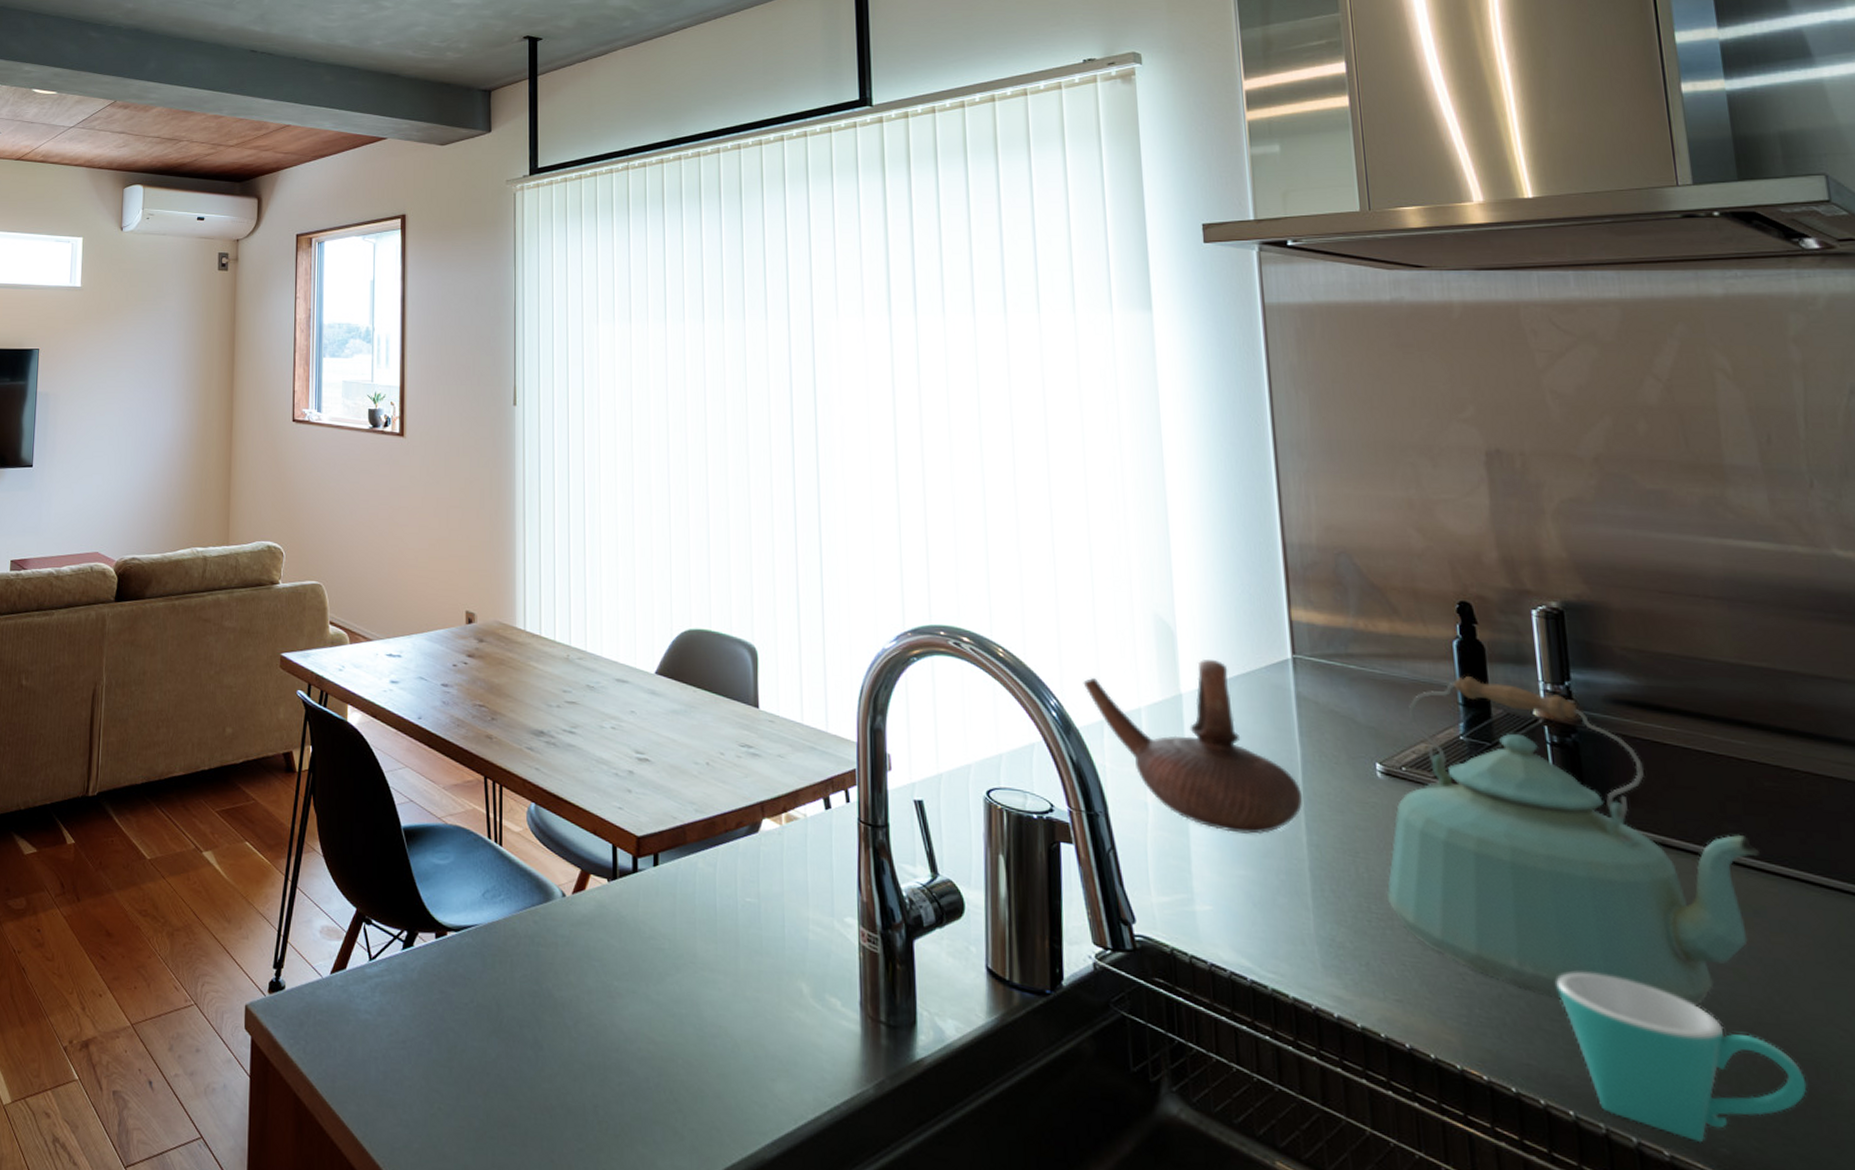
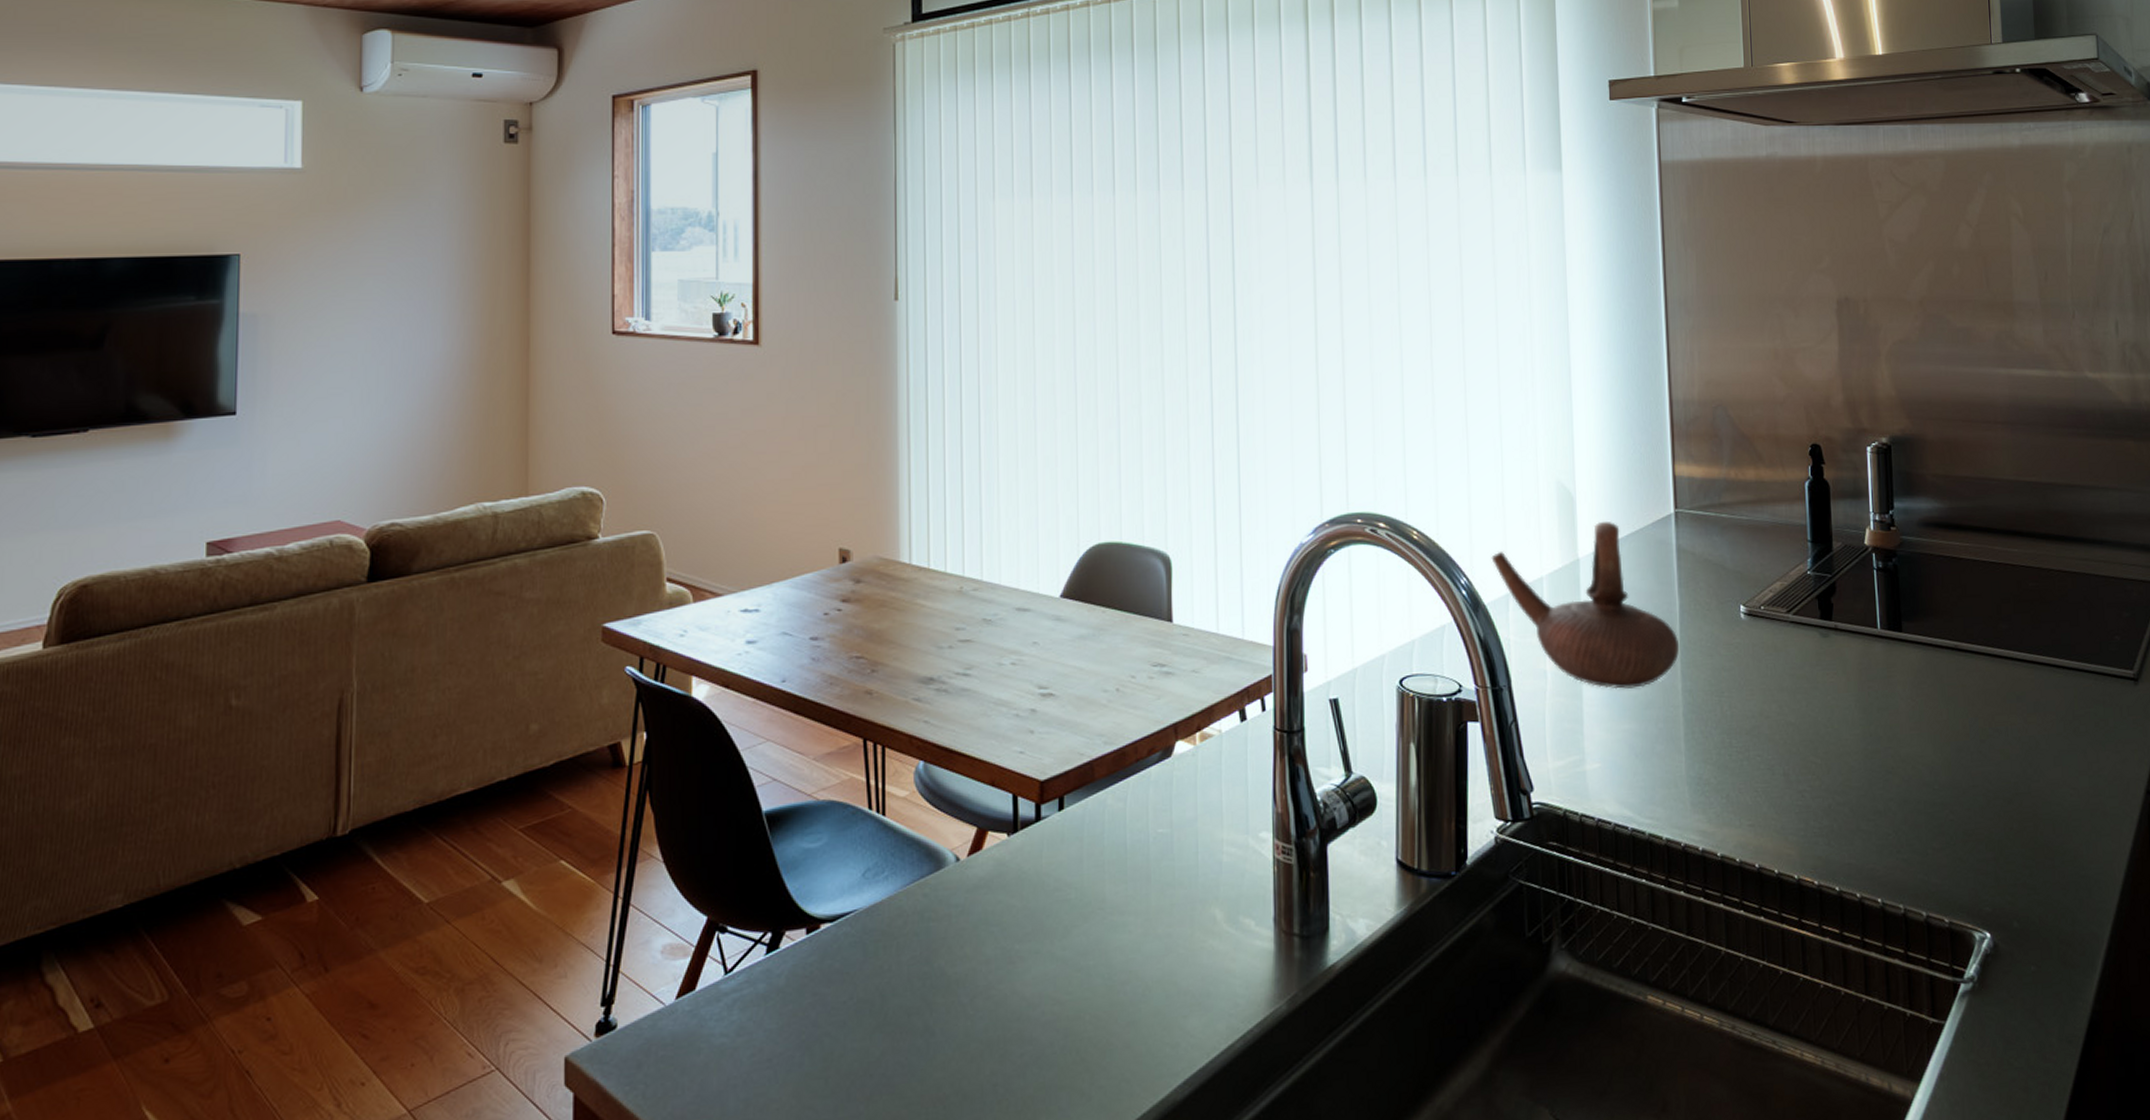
kettle: present [1386,676,1760,1007] -> none [1745,514,2023,801]
mug: present [1556,972,1807,1142] -> none [1872,772,2046,906]

